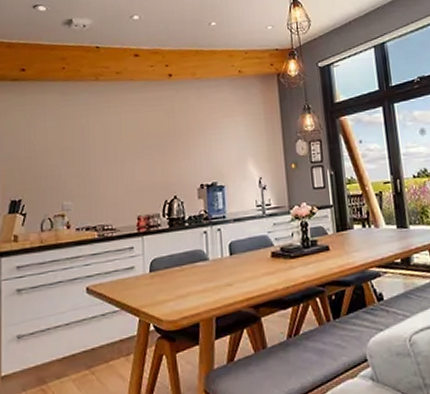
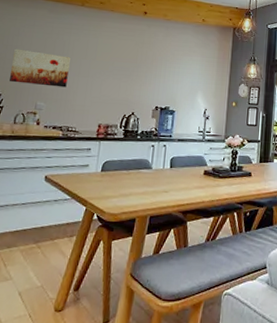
wall art: none [27,142,94,184] -> present [10,48,71,88]

